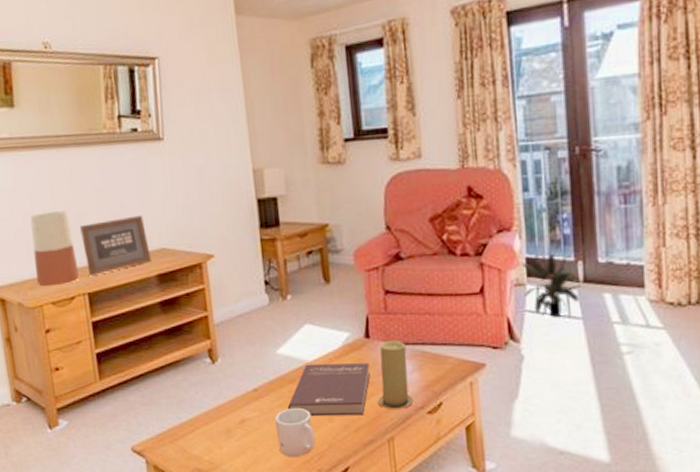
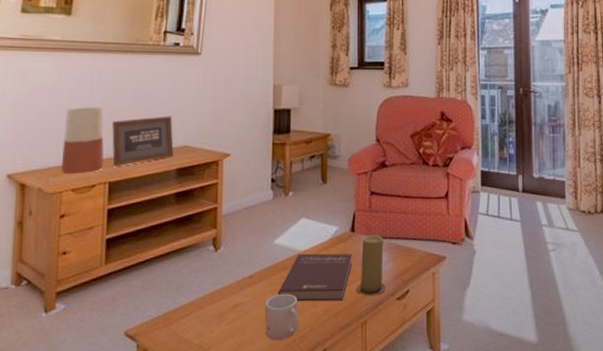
potted plant: present [521,254,583,317] -> none [477,169,521,219]

